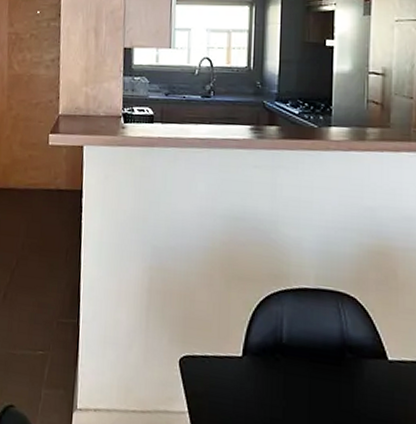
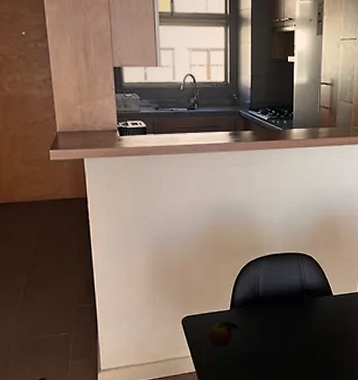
fruit: none [212,366,261,409] -> present [208,318,245,348]

